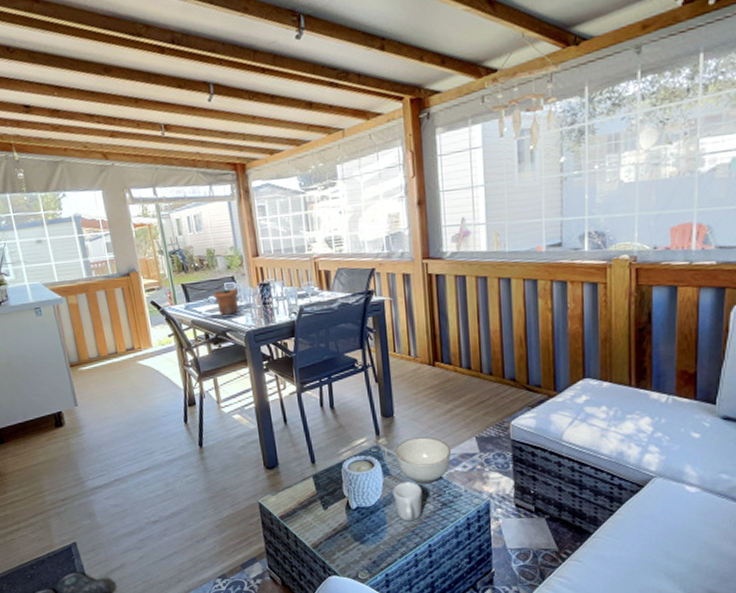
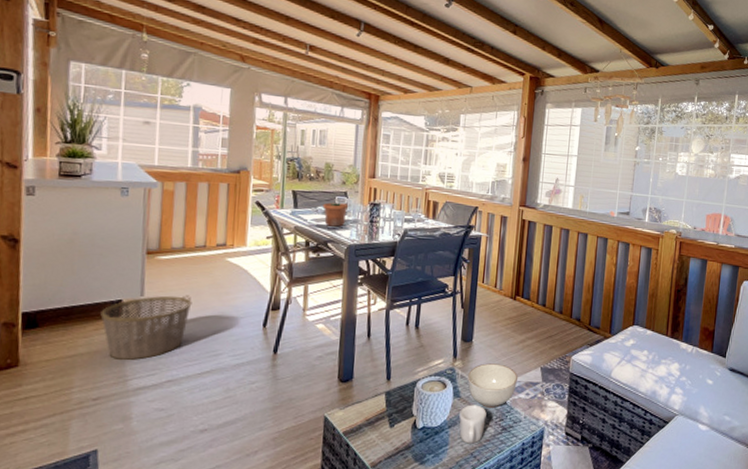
basket: none [48,400,120,464] -> present [100,295,192,360]

